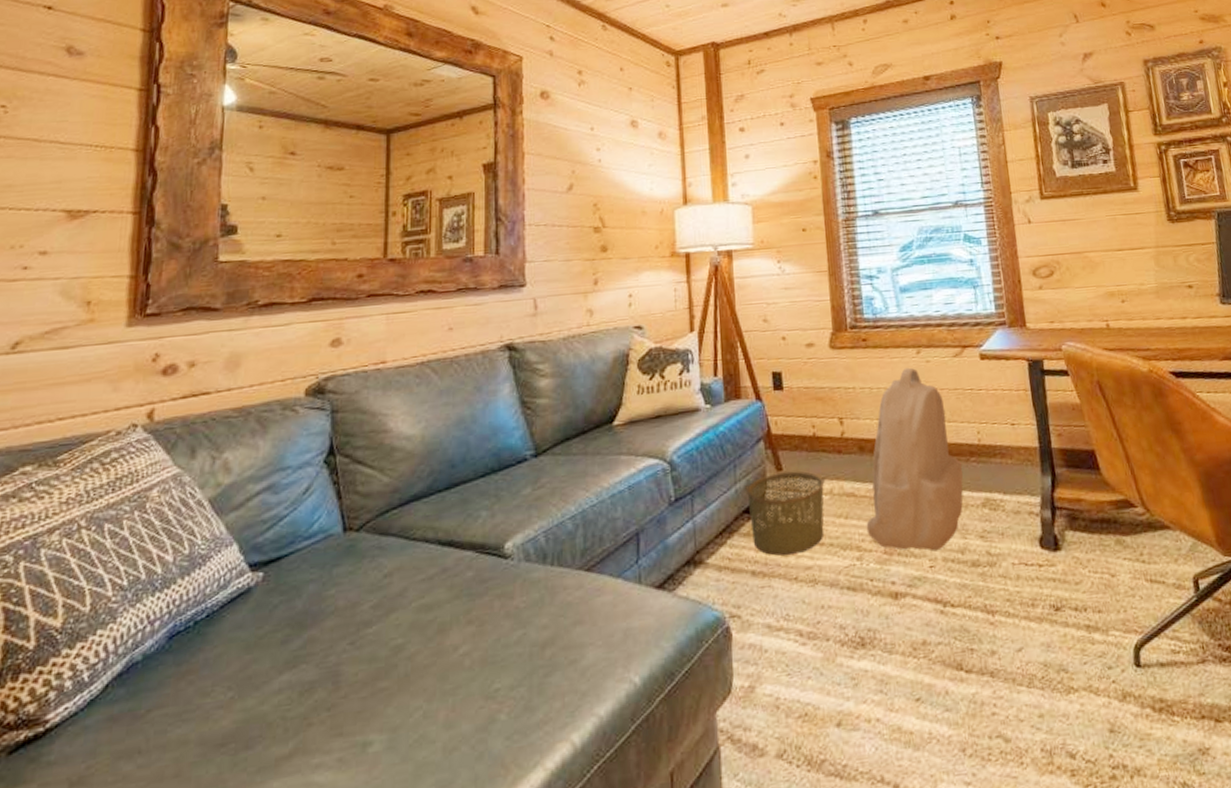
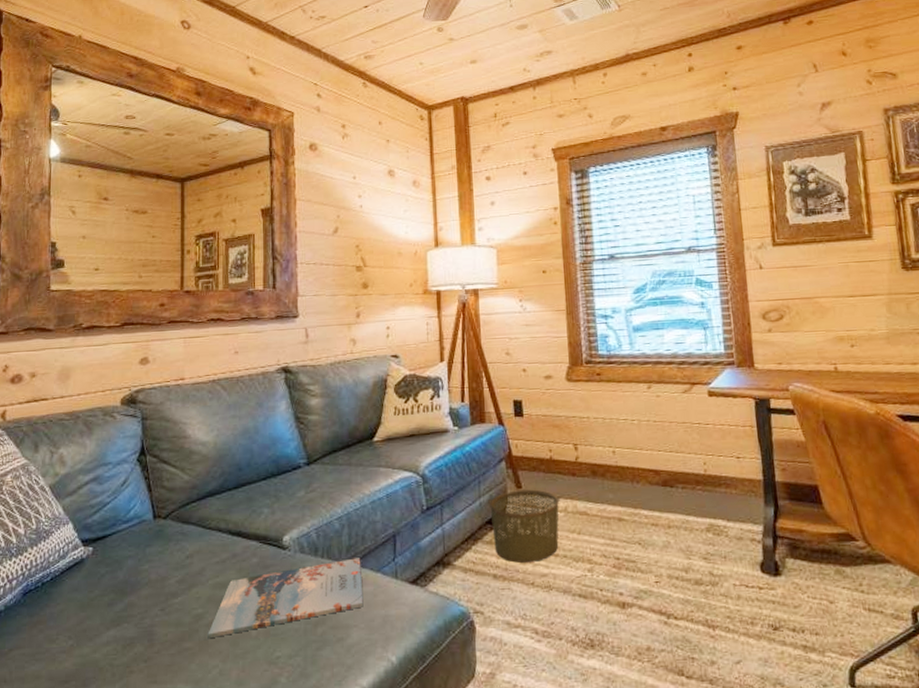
magazine: none [409,562,601,675] -> present [207,558,364,639]
backpack: present [866,367,964,552] -> none [597,401,689,569]

